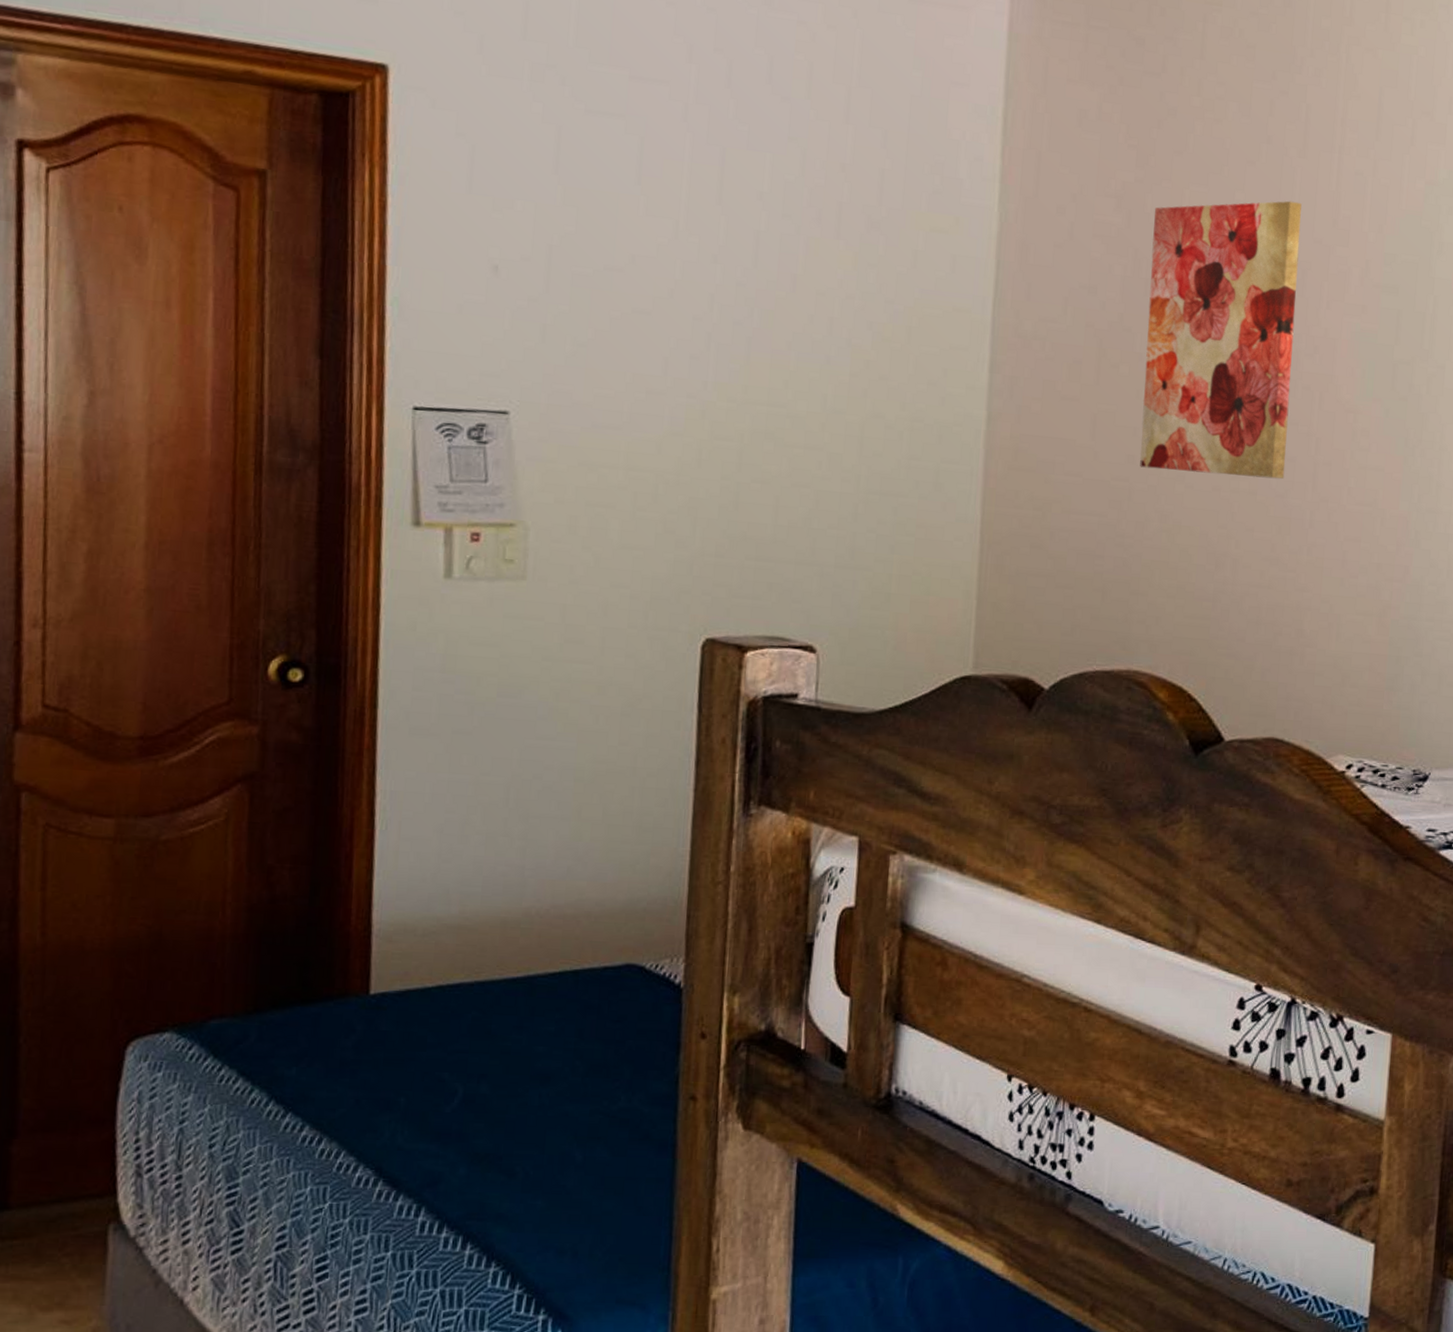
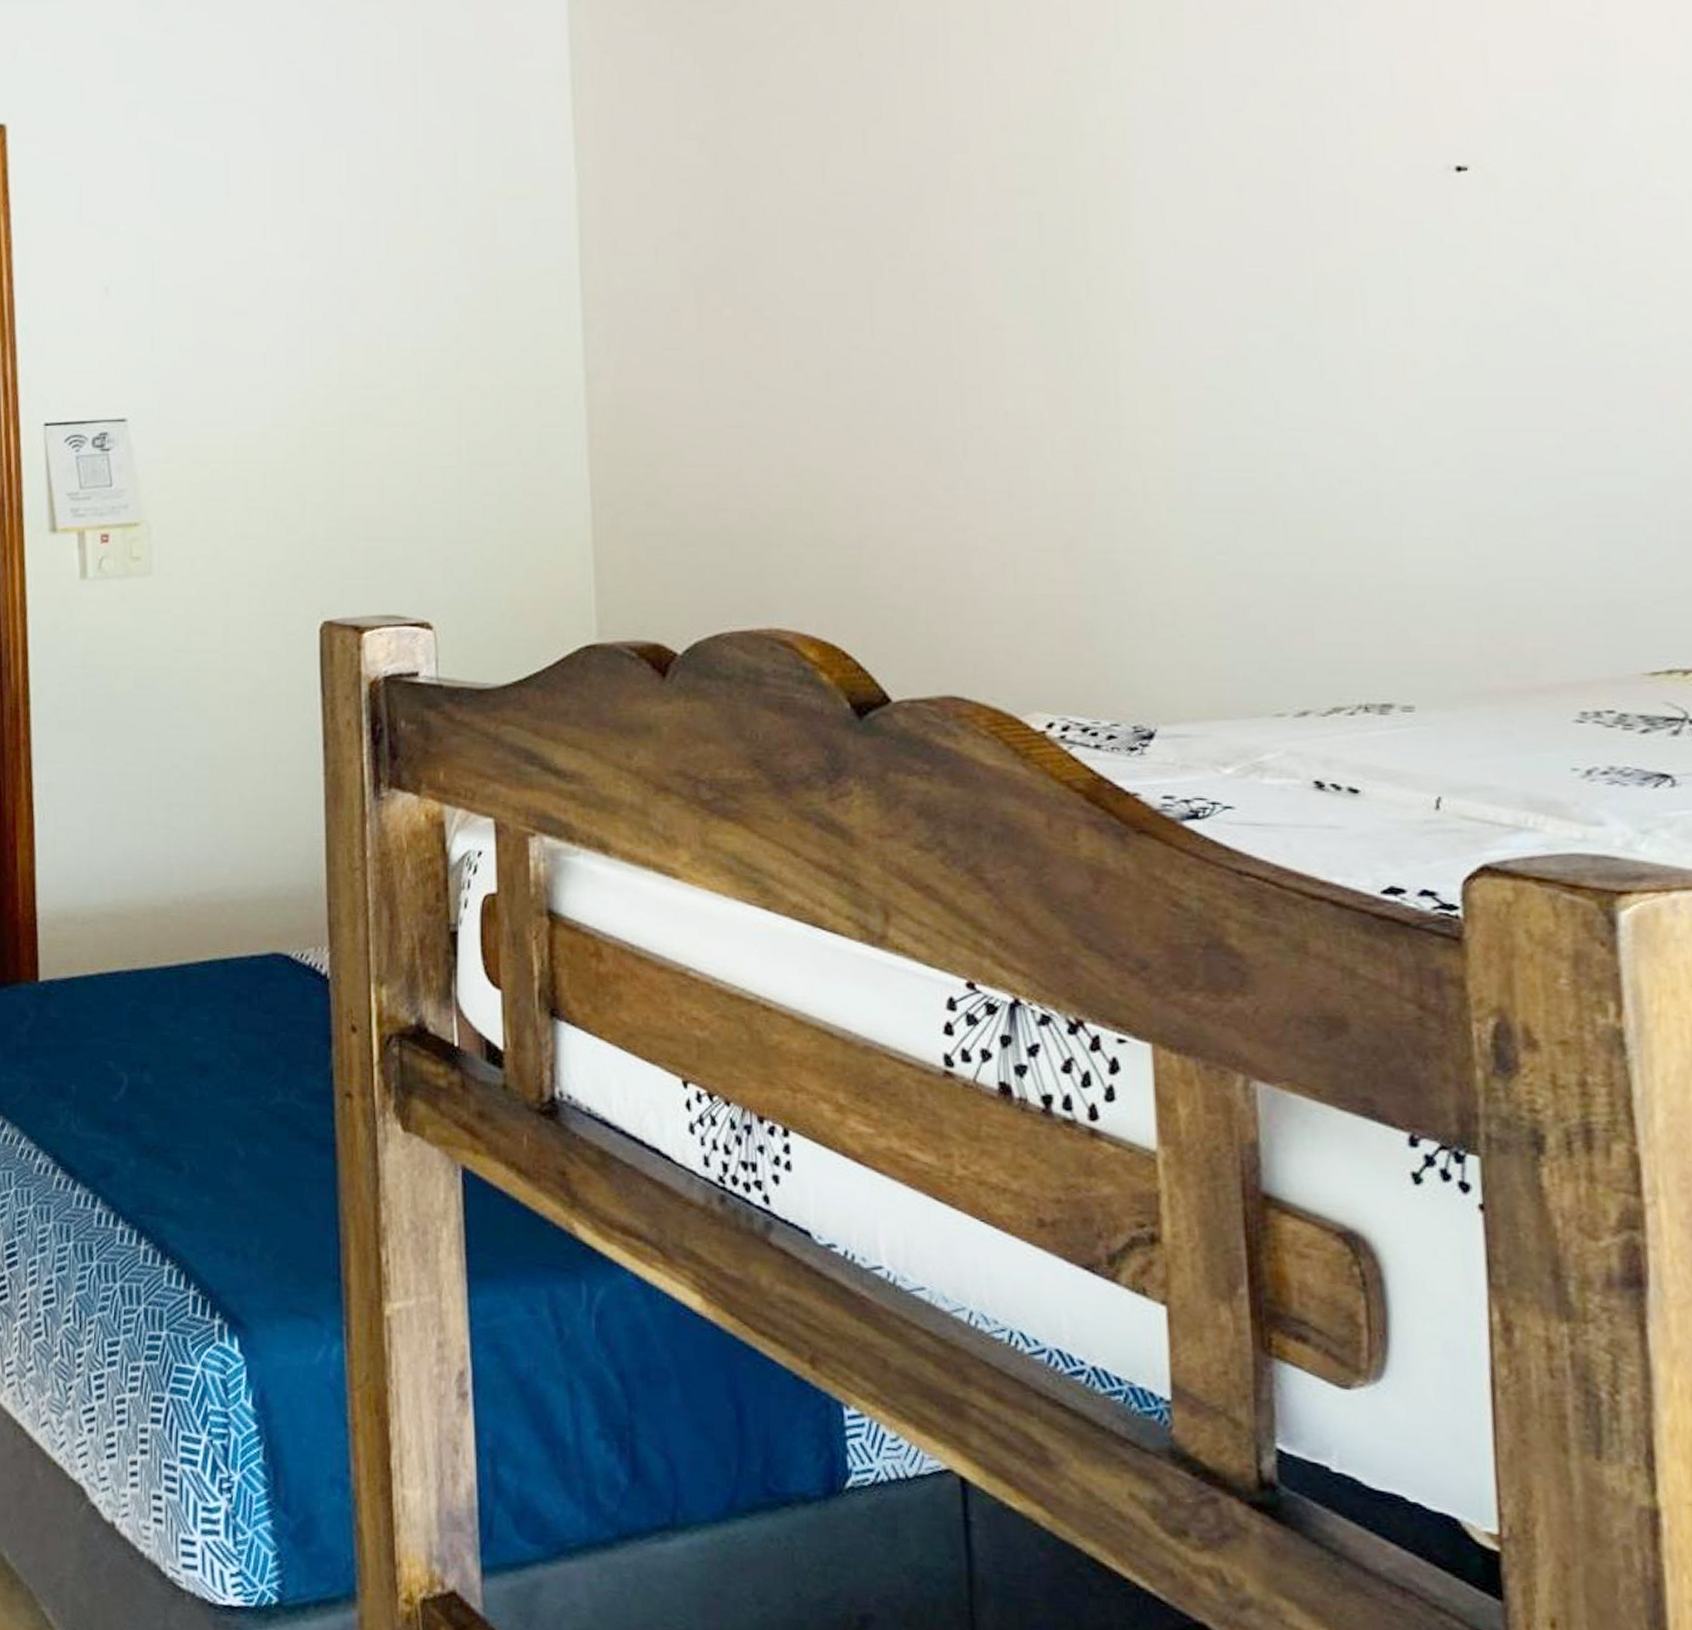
wall art: present [1139,201,1302,479] -> none [741,114,926,412]

